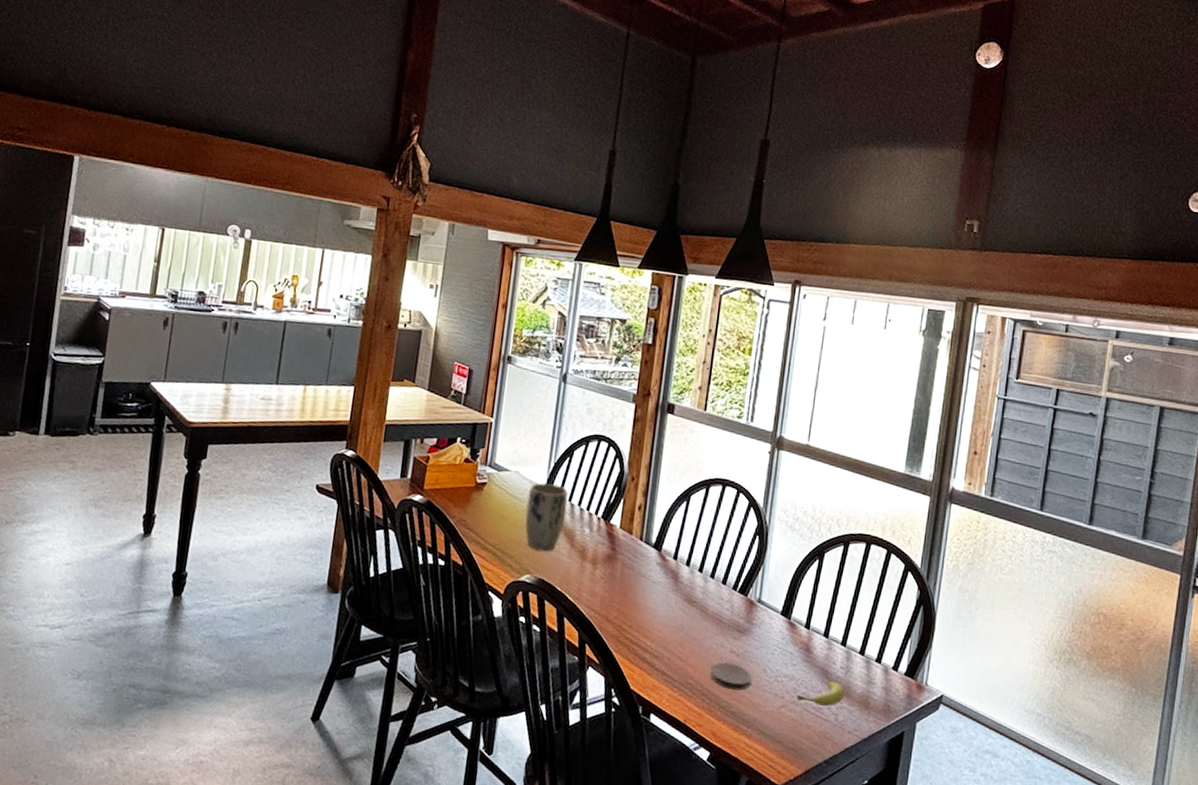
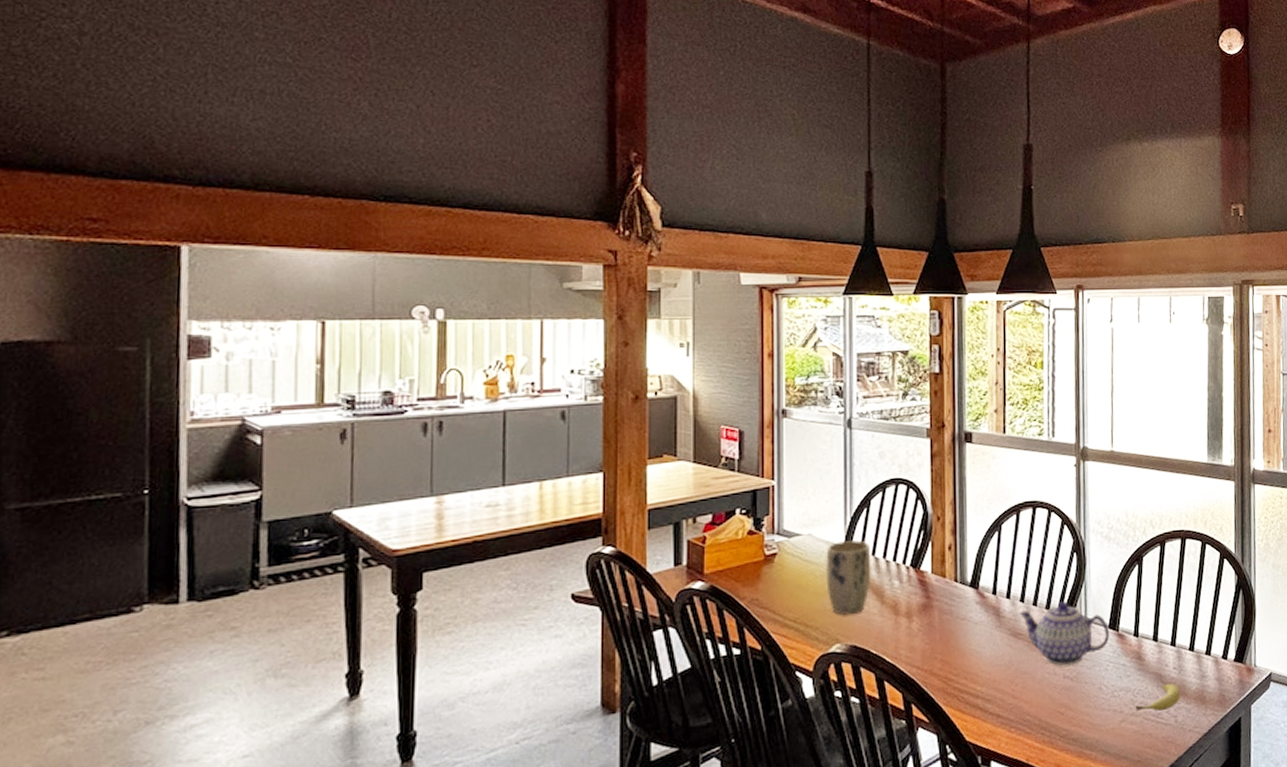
teapot: none [696,579,782,642] -> present [1019,601,1110,666]
coaster: present [710,662,752,691] -> none [1046,689,1089,717]

